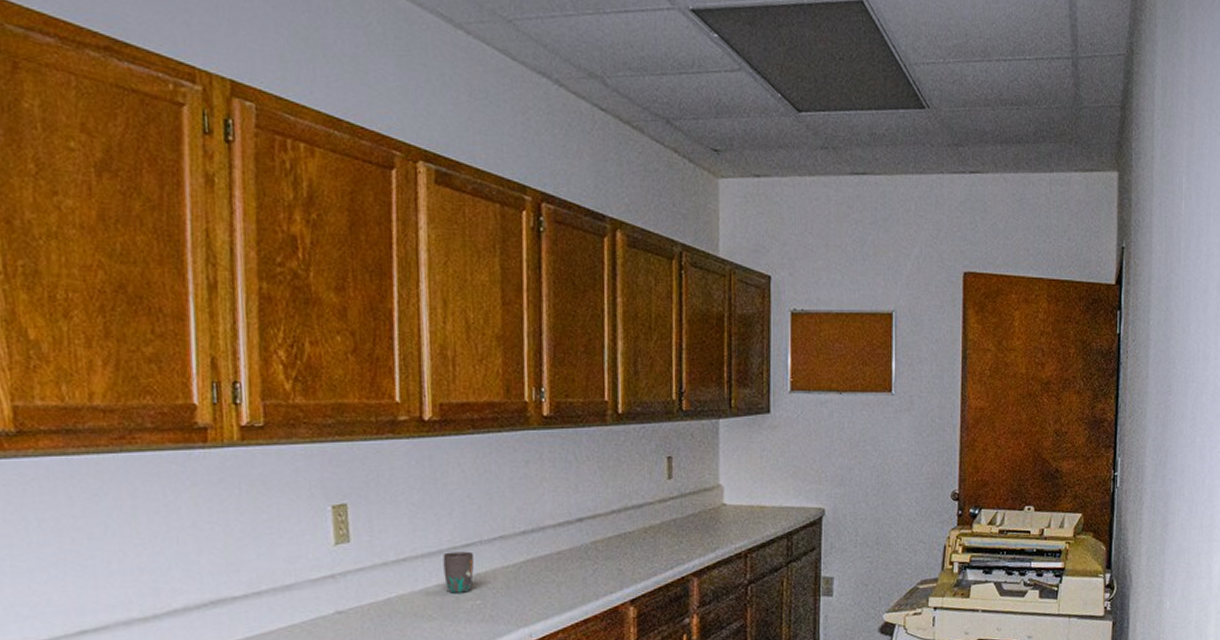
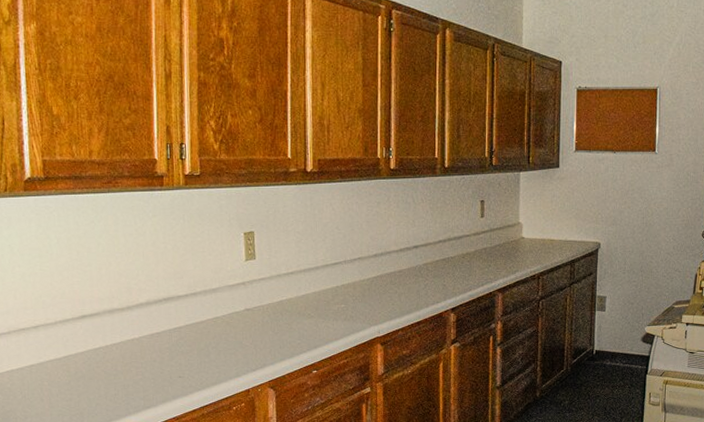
mug: present [443,551,474,593] -> none [318,268,340,299]

